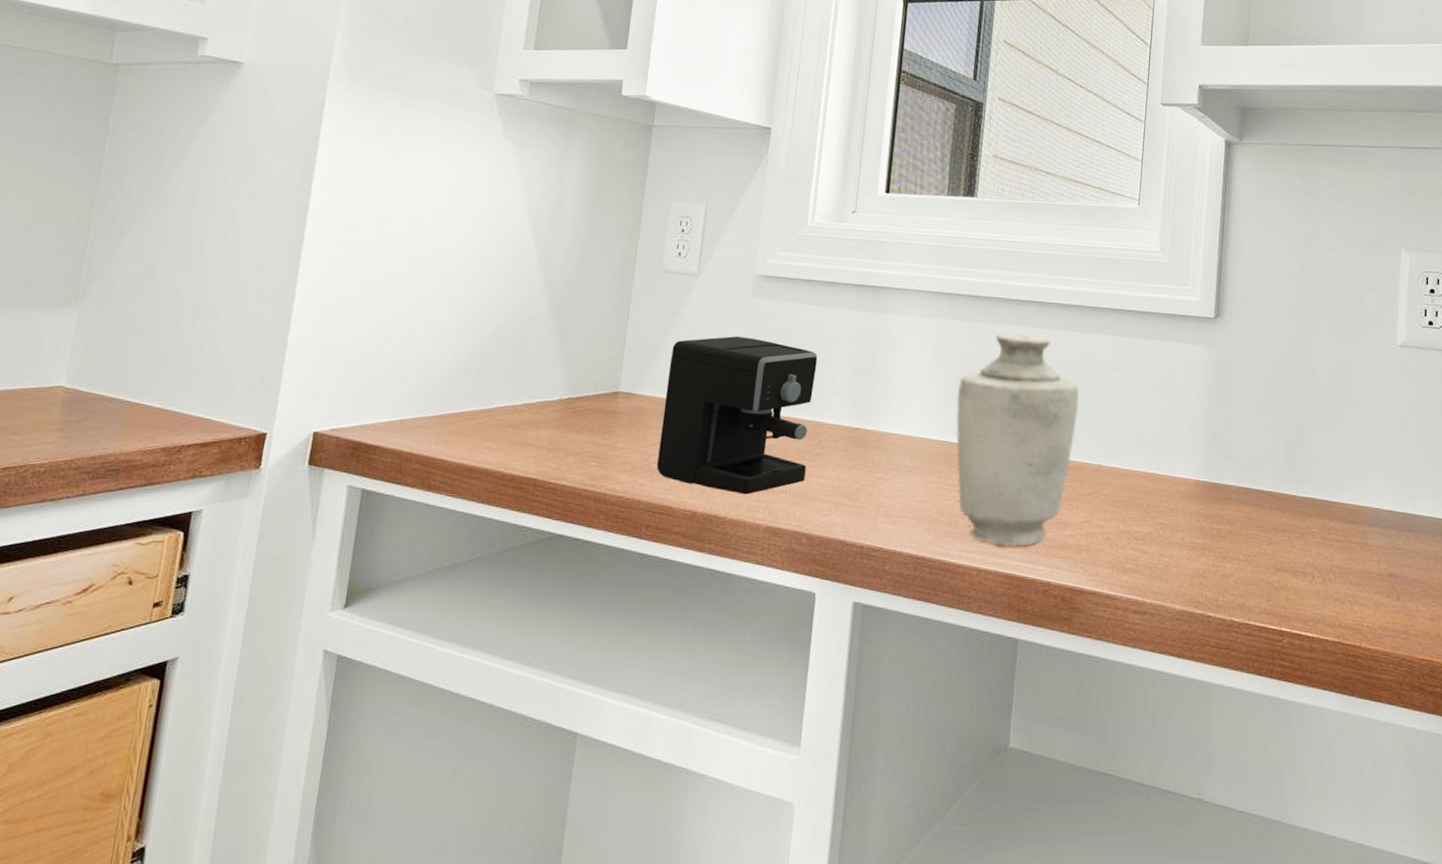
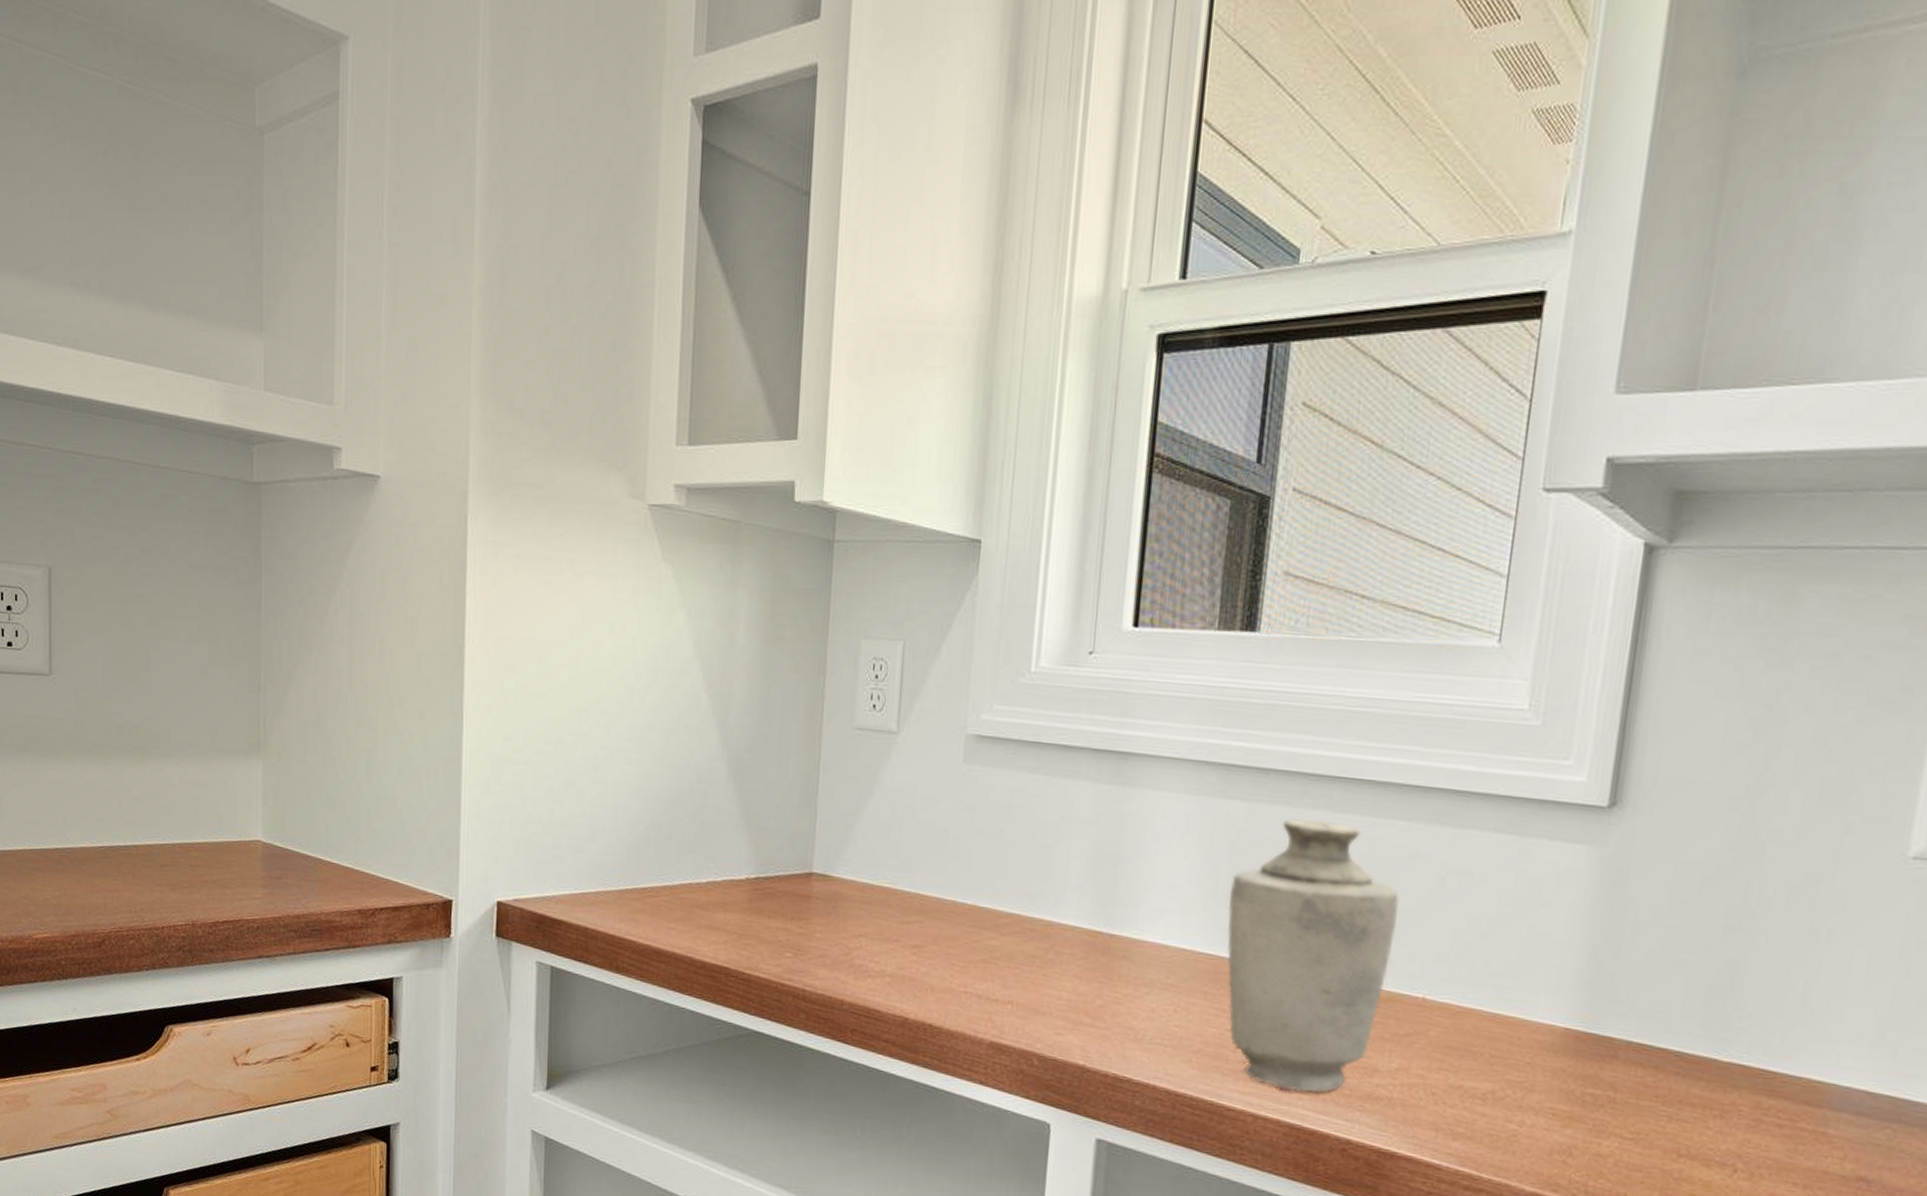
coffee maker: present [656,335,818,495] -> none [860,810,1048,1003]

